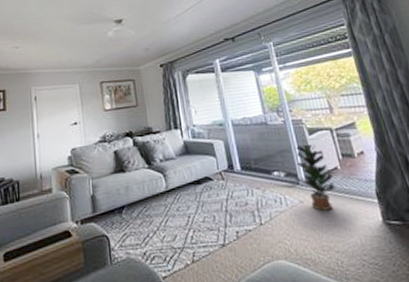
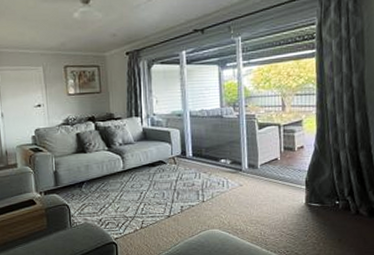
potted plant: present [294,143,337,211] -> none [238,137,275,193]

